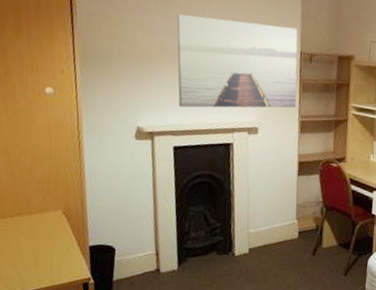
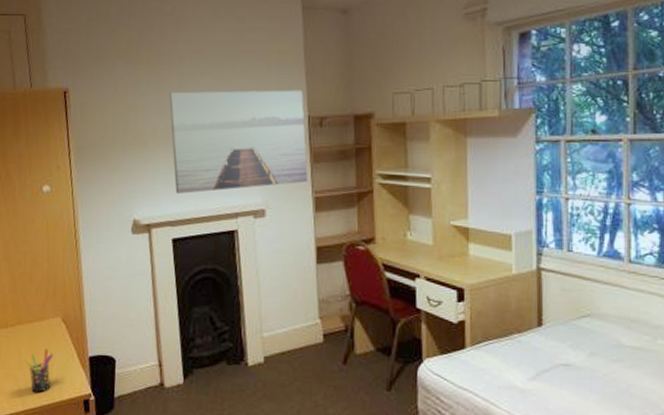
pen holder: none [24,238,53,277] -> present [25,348,53,392]

